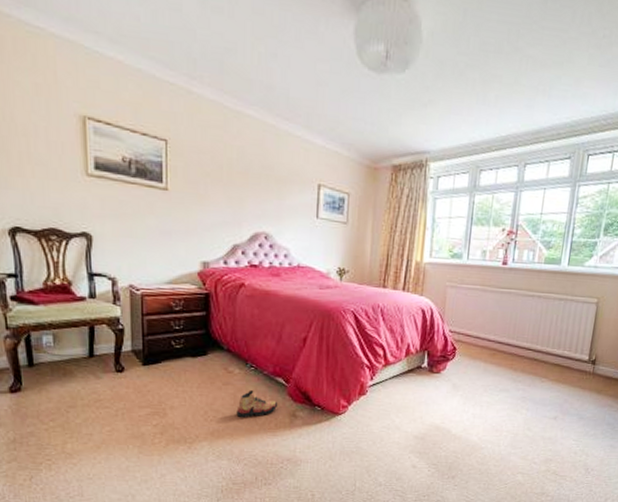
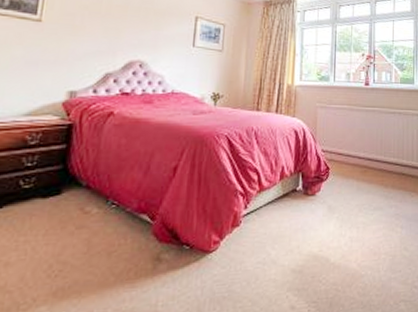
shoe: present [236,389,278,417] -> none [88,231,141,268]

